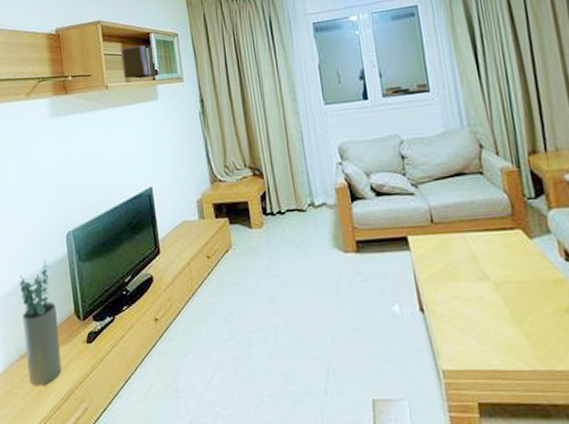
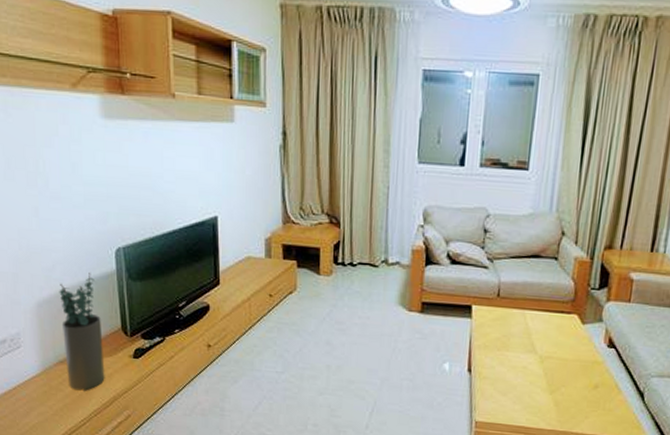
books: present [121,44,159,79] -> none [194,52,238,95]

